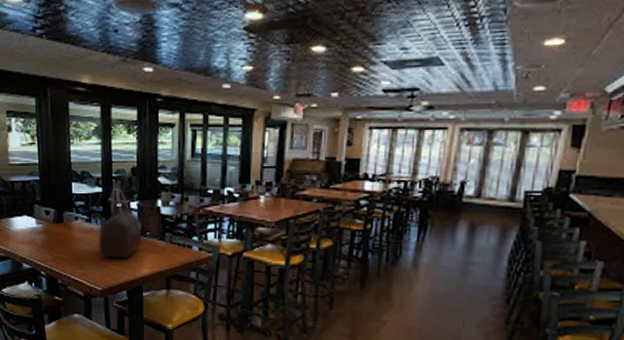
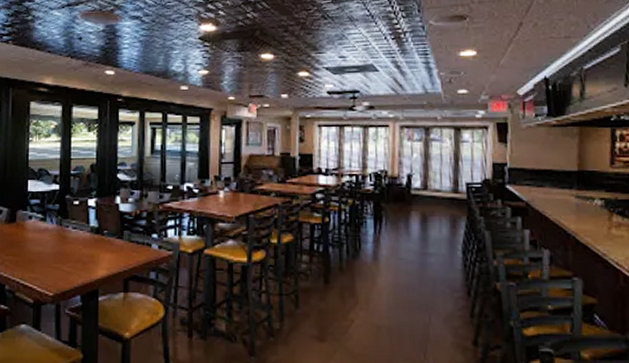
handbag: present [98,187,143,258] -> none [52,184,100,259]

